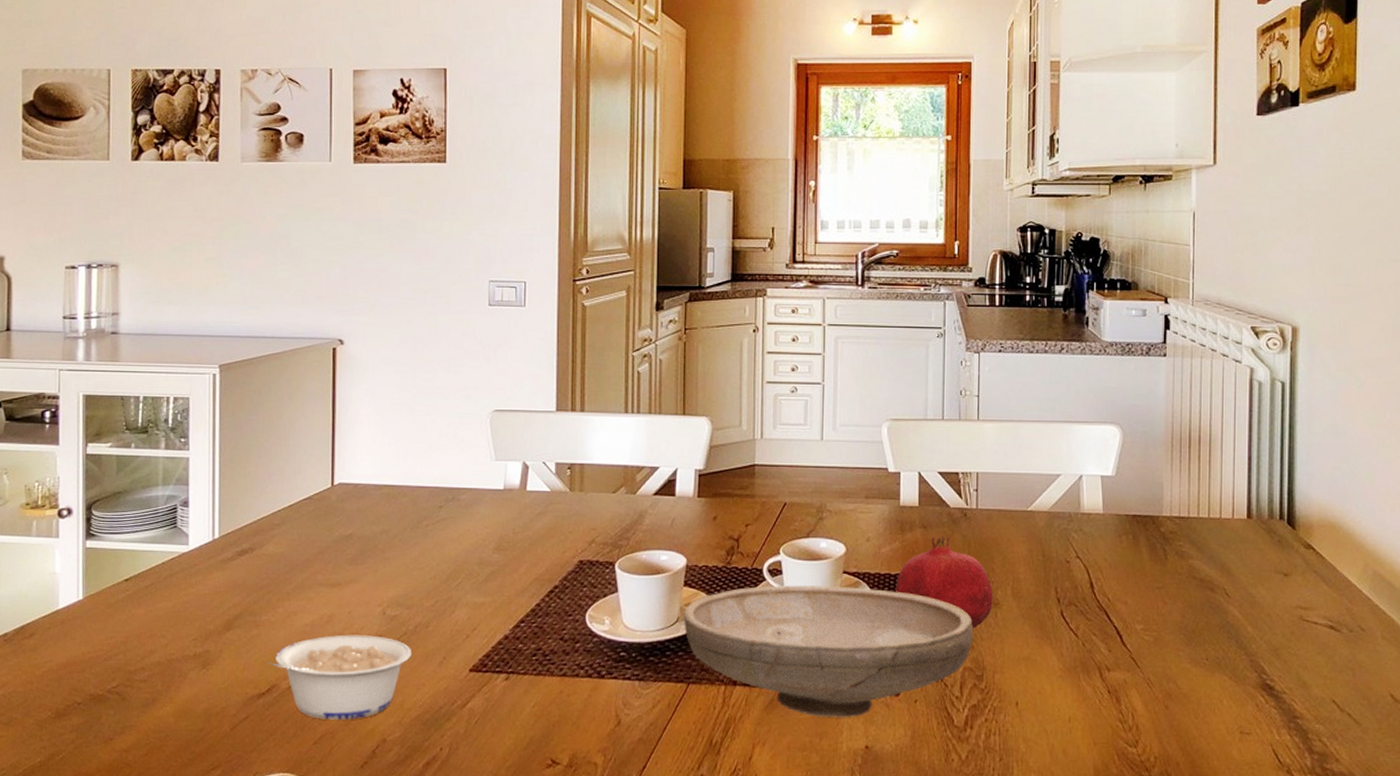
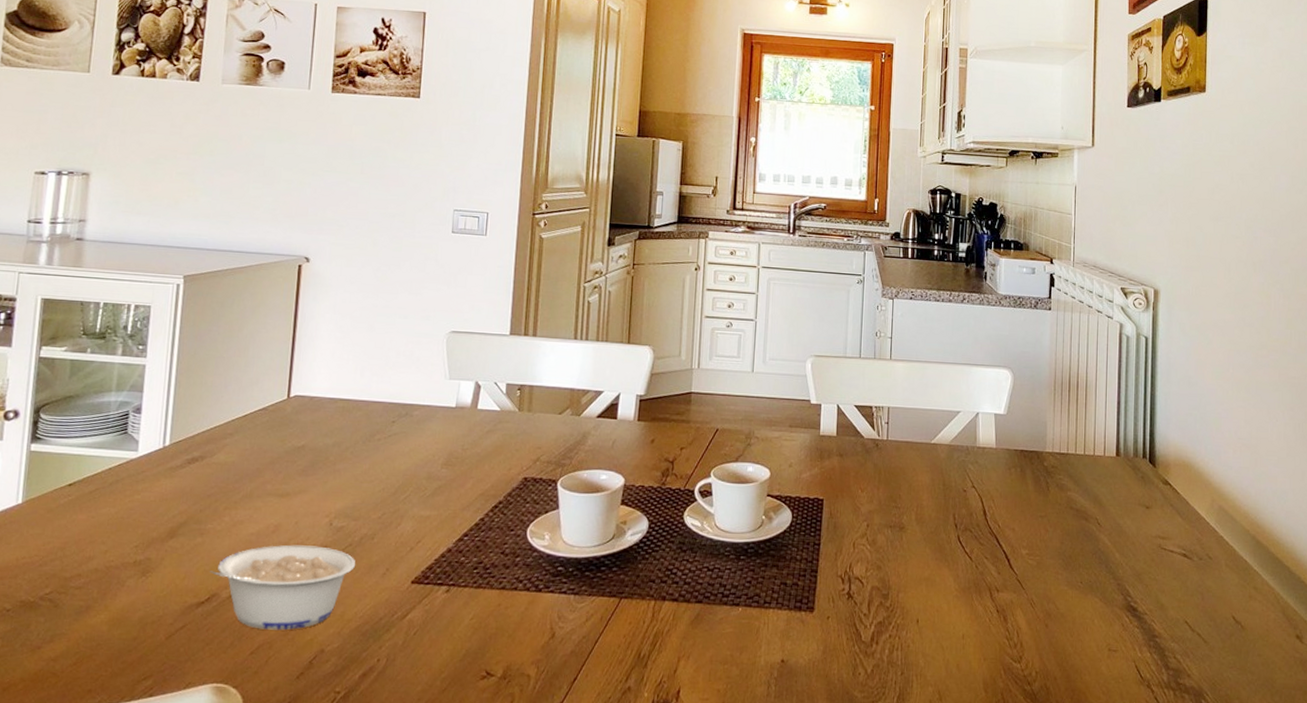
bowl: present [684,585,974,718] -> none [619,506,881,633]
fruit: present [894,536,993,629] -> none [812,464,900,550]

